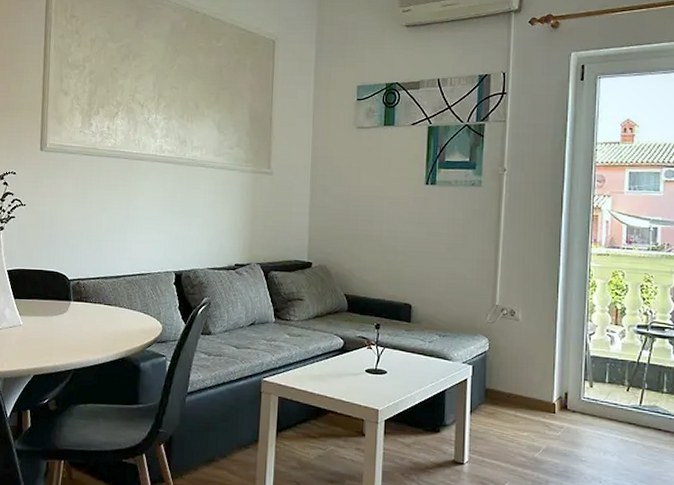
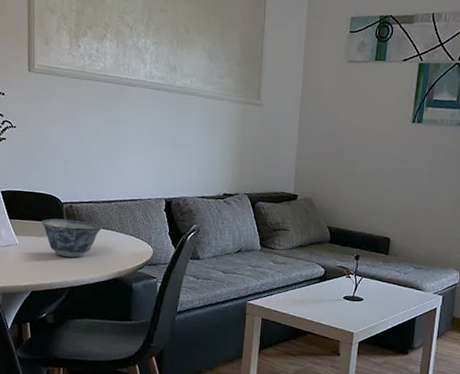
bowl: none [47,296,111,337] -> present [42,218,104,258]

